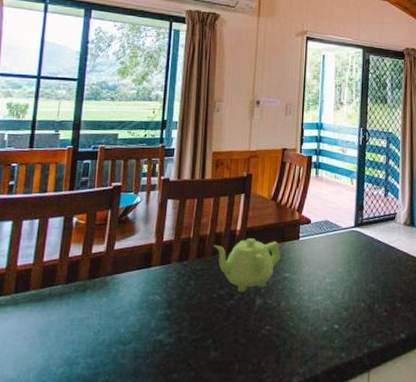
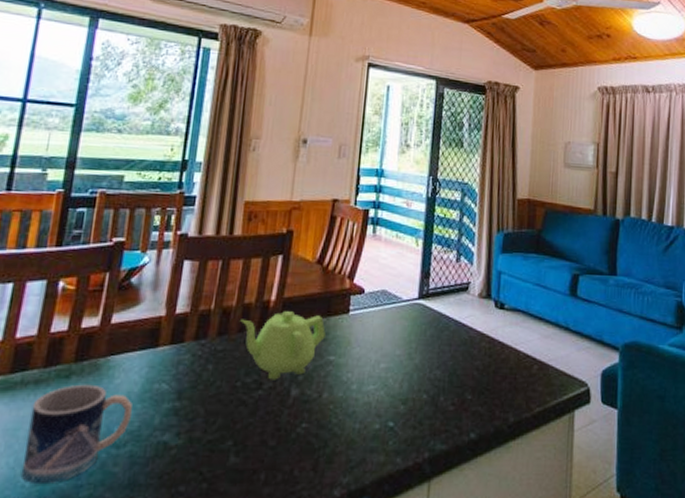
mug: none [53,296,134,373] -> present [21,384,133,485]

